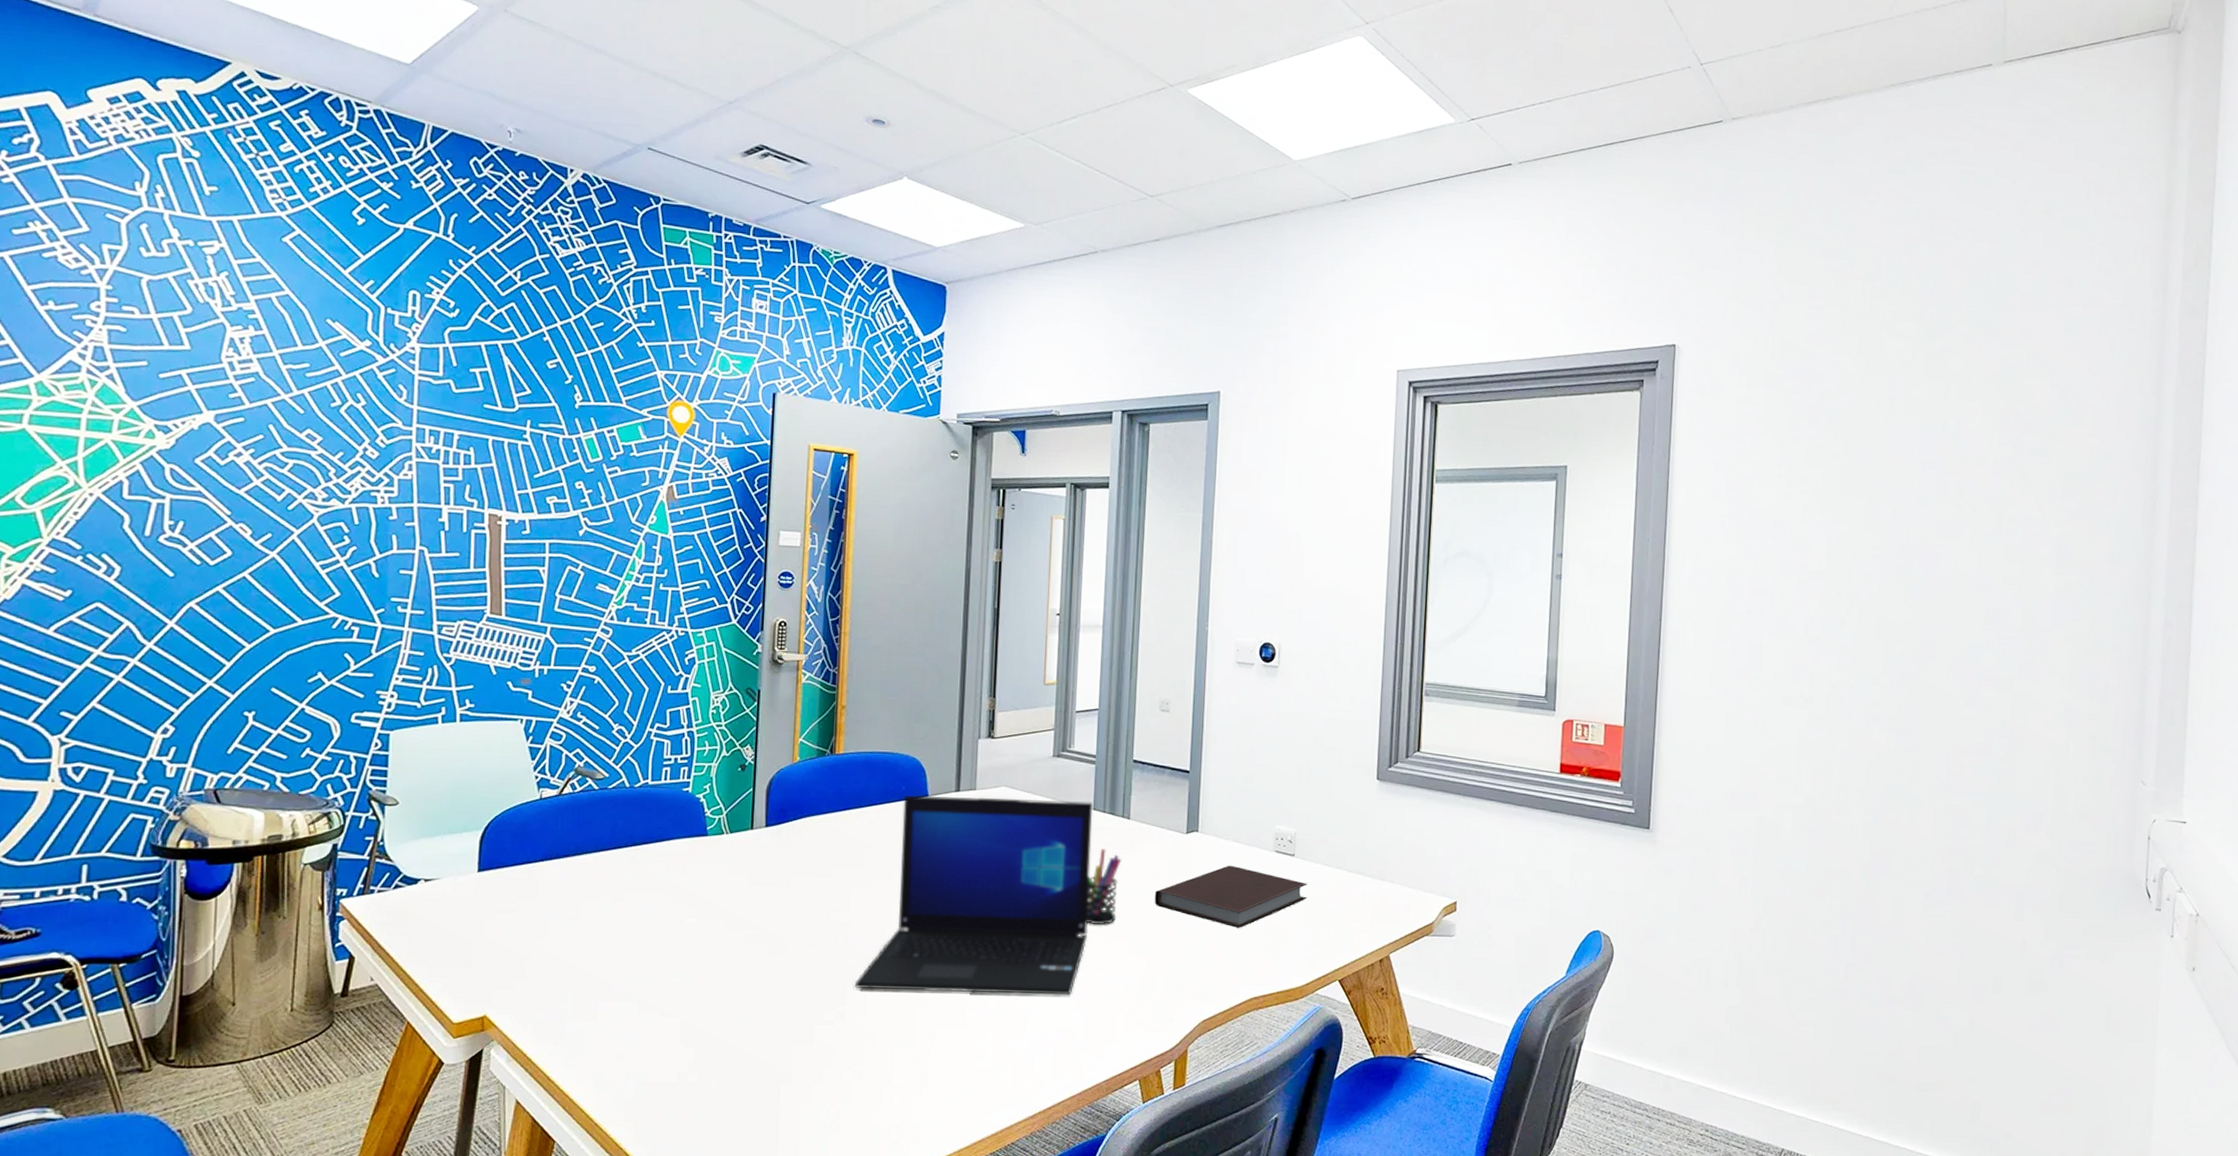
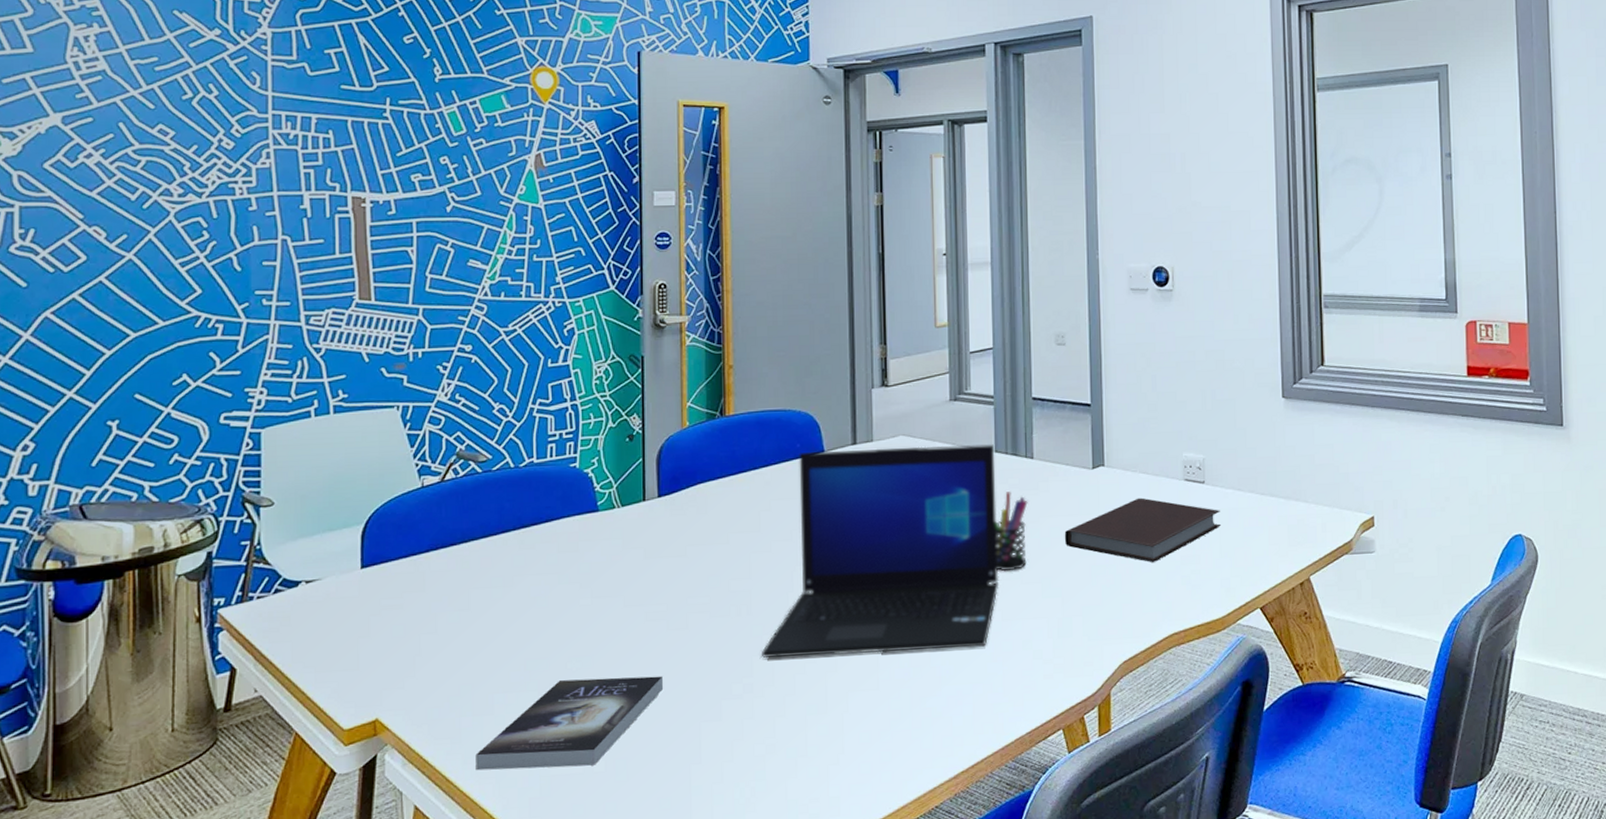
book: none [576,994,760,1076] -> present [475,676,664,771]

